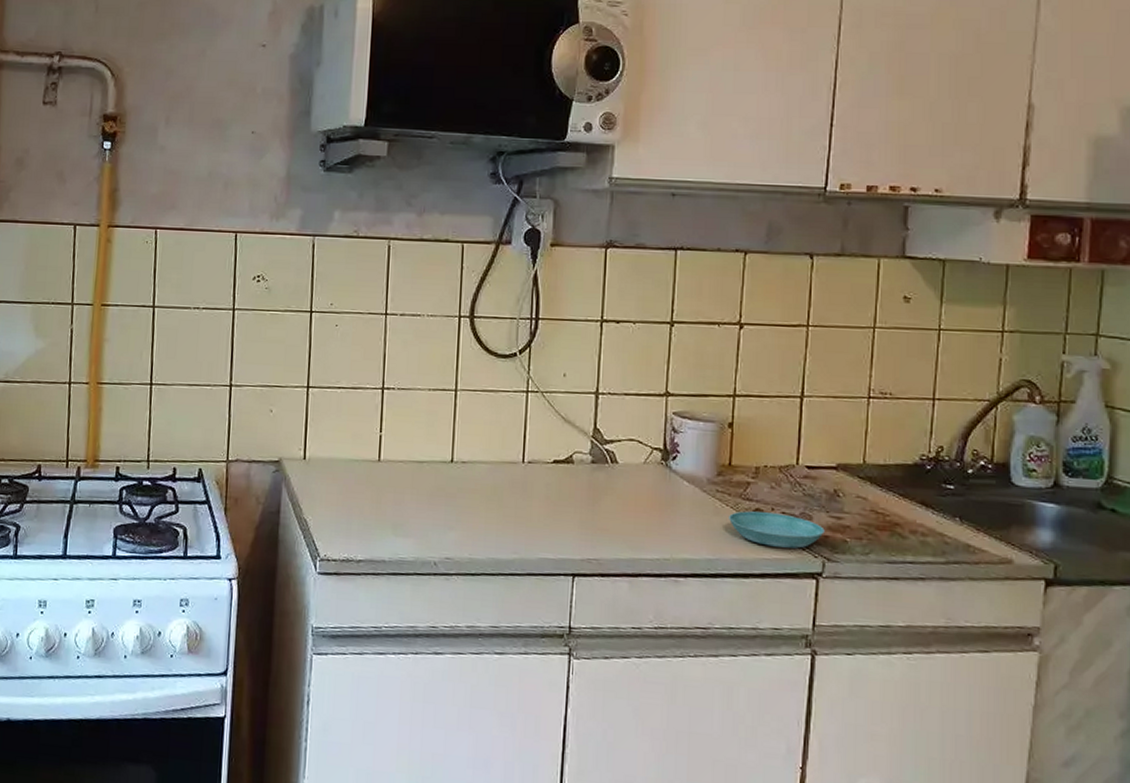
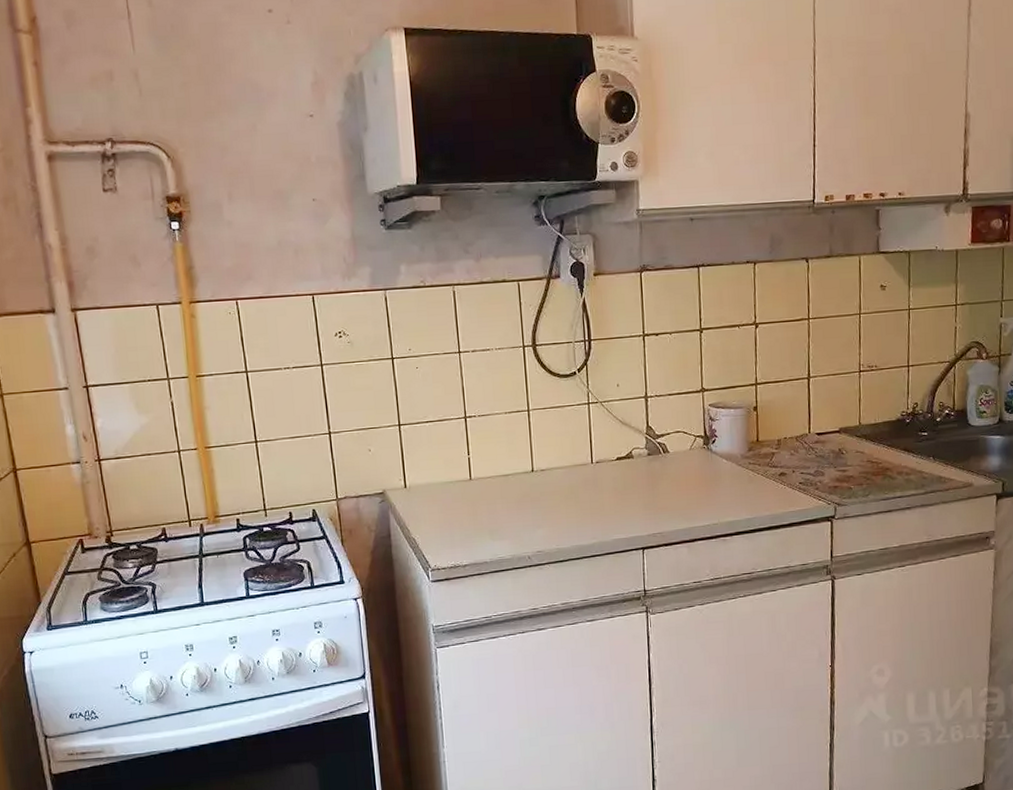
saucer: present [729,511,825,549] -> none [761,474,834,501]

